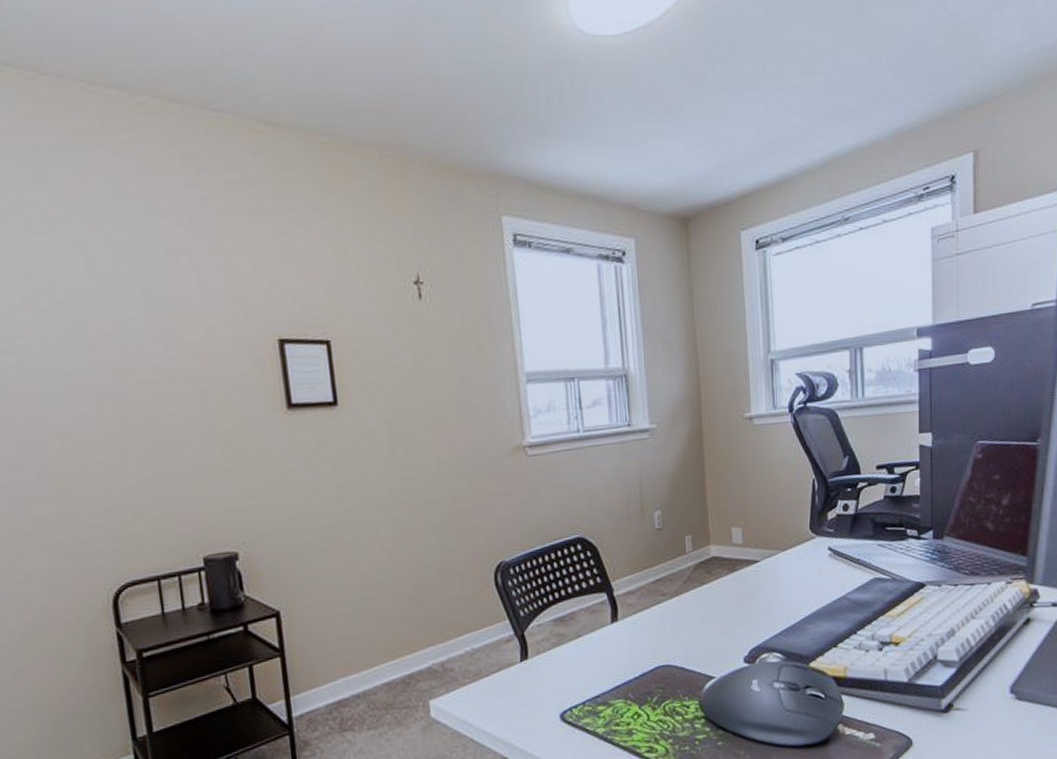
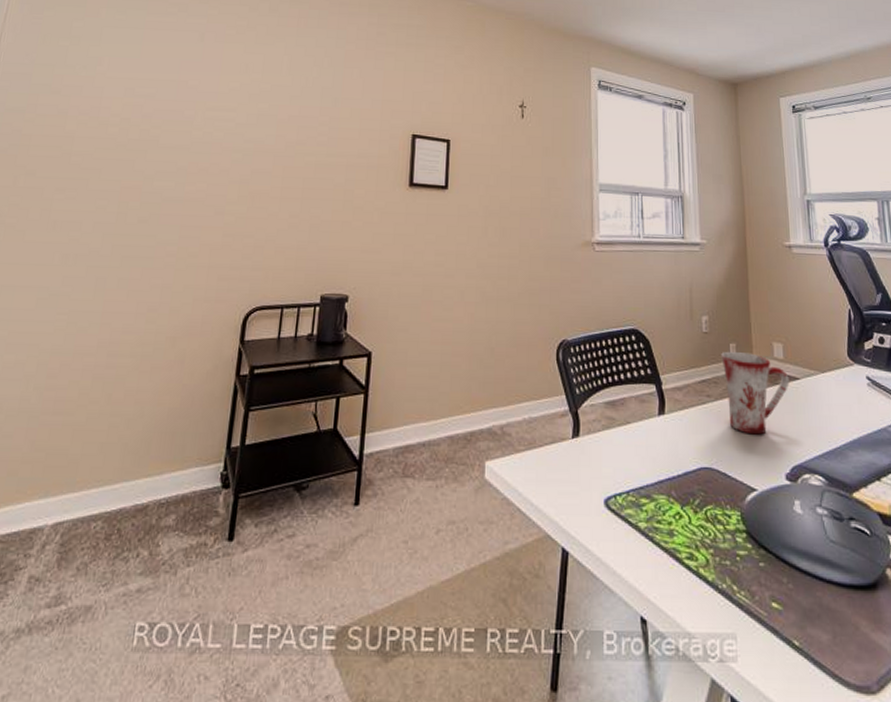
mug: none [676,543,748,626] -> present [721,351,789,435]

